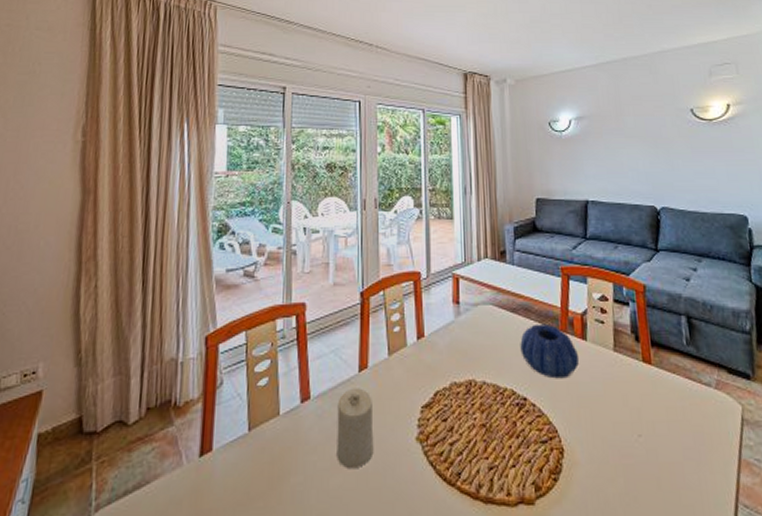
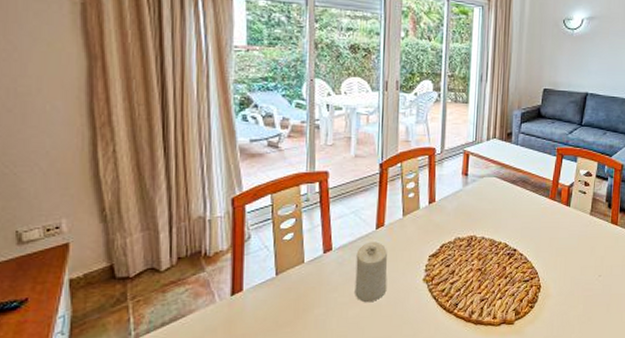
decorative bowl: present [520,323,580,379] -> none [515,193,563,235]

